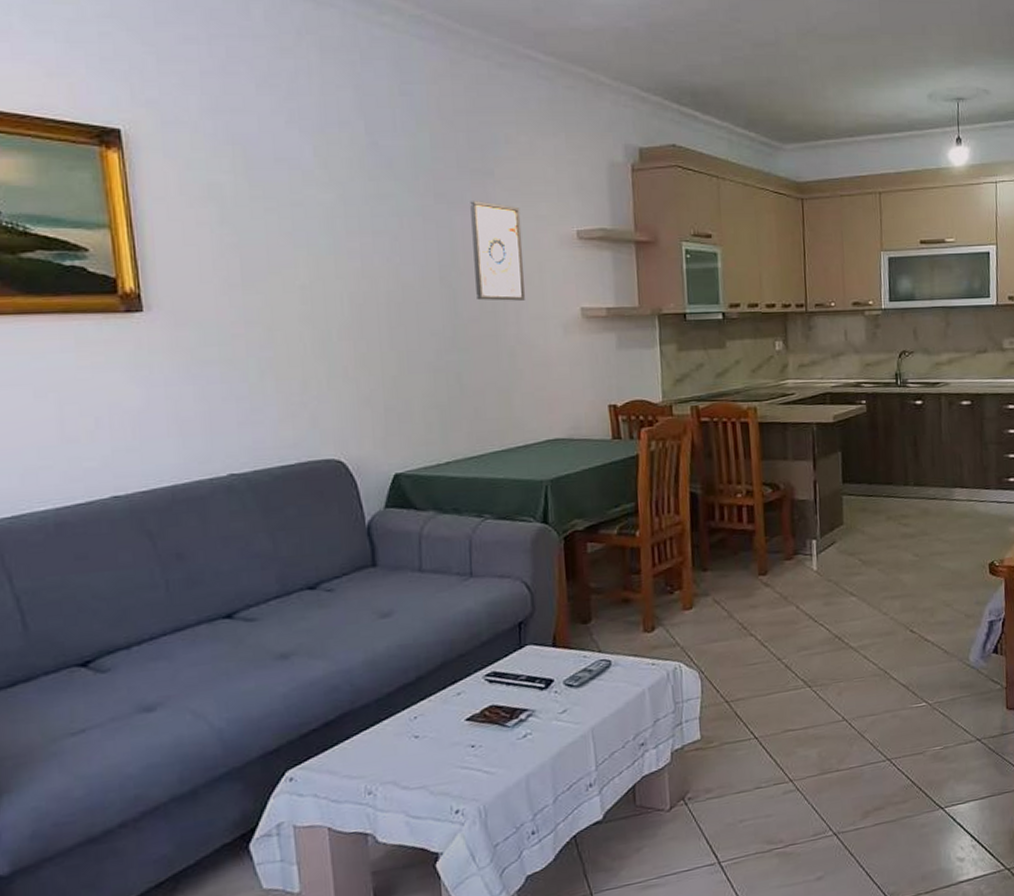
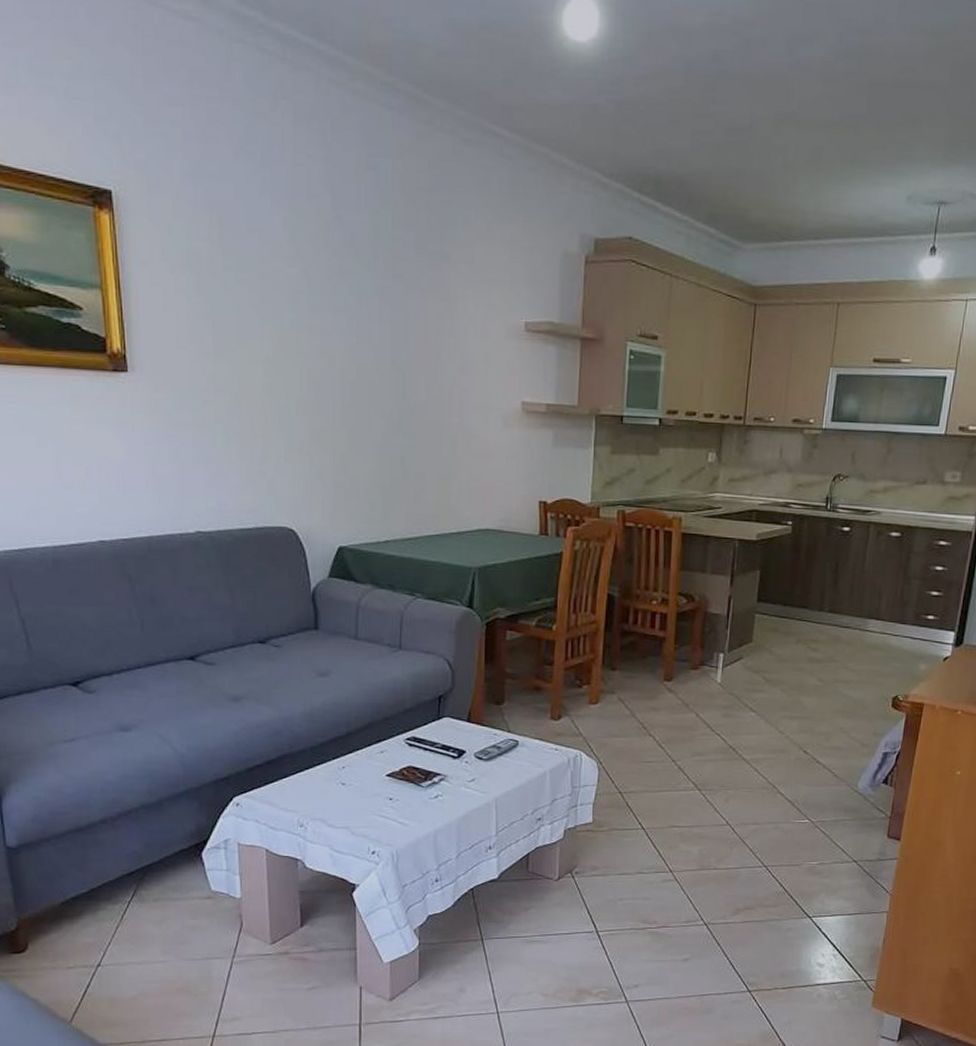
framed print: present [470,201,525,301] -> none [424,284,472,390]

